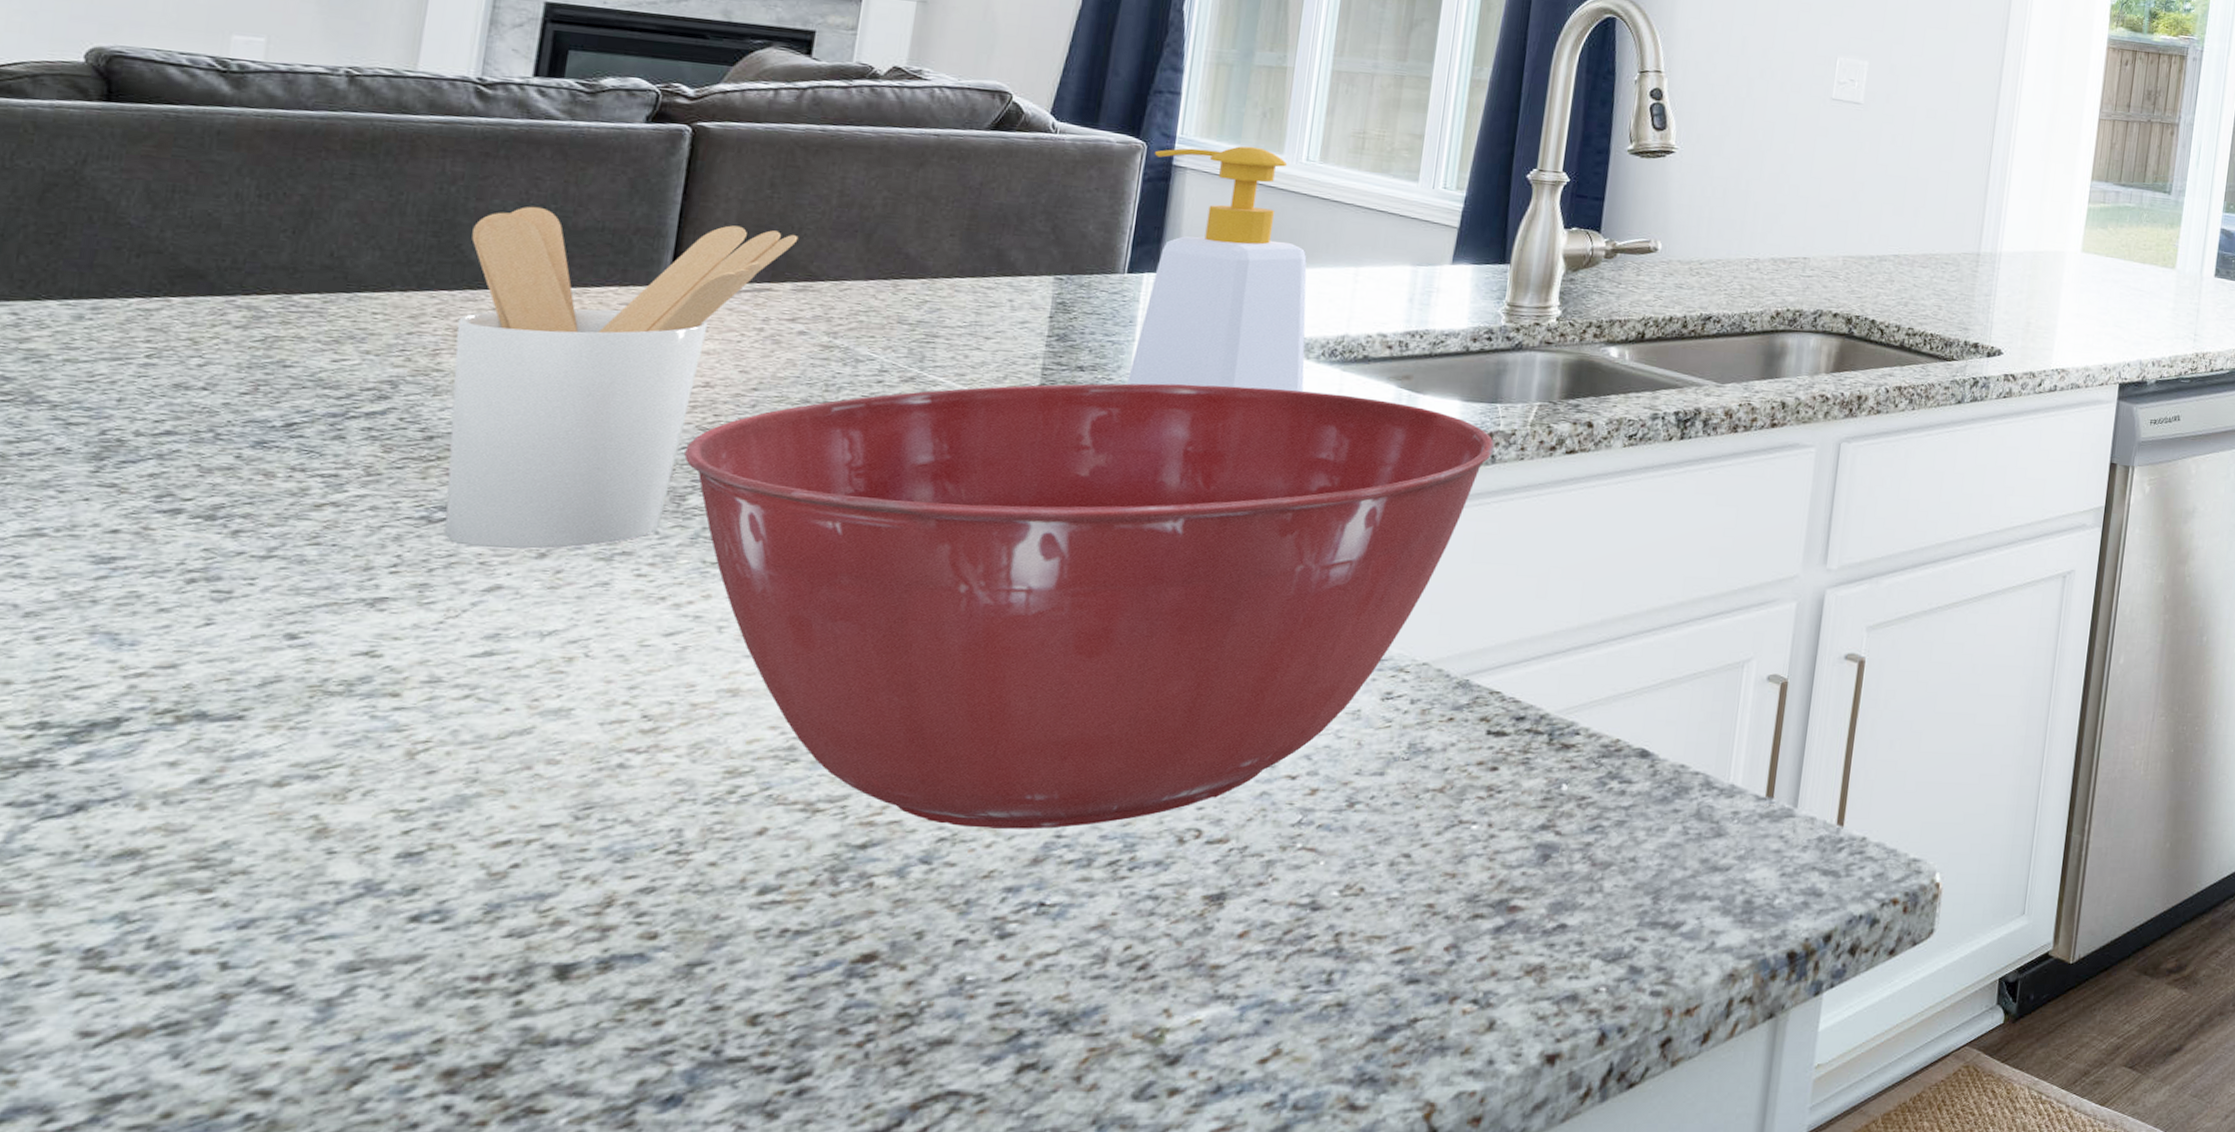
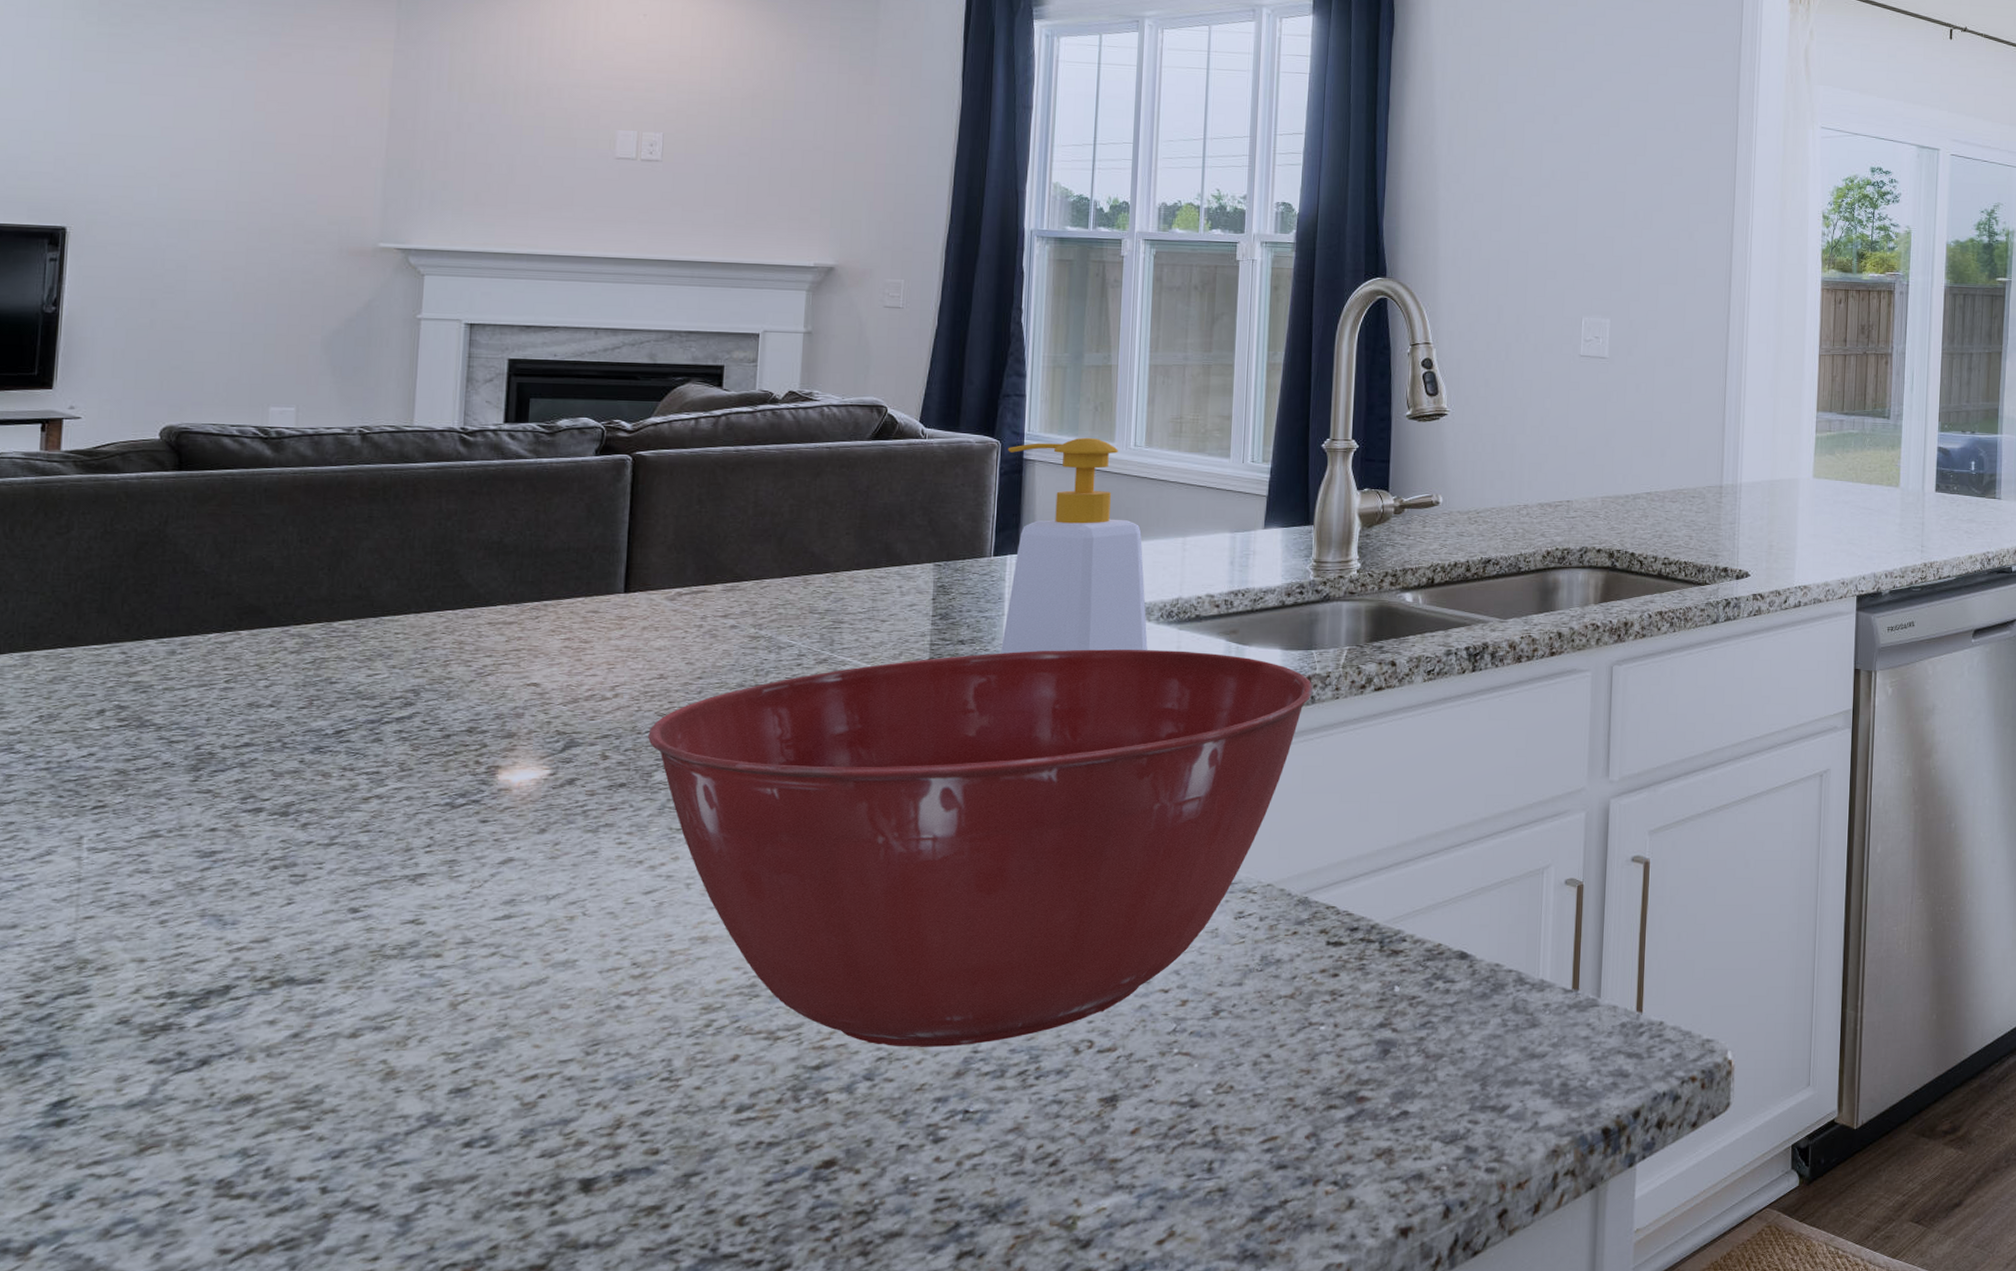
utensil holder: present [444,206,799,550] -> none [461,533,724,827]

